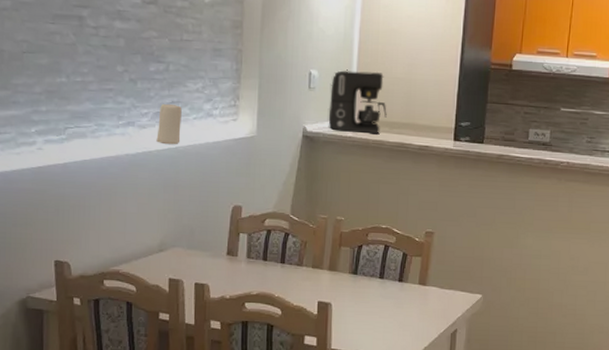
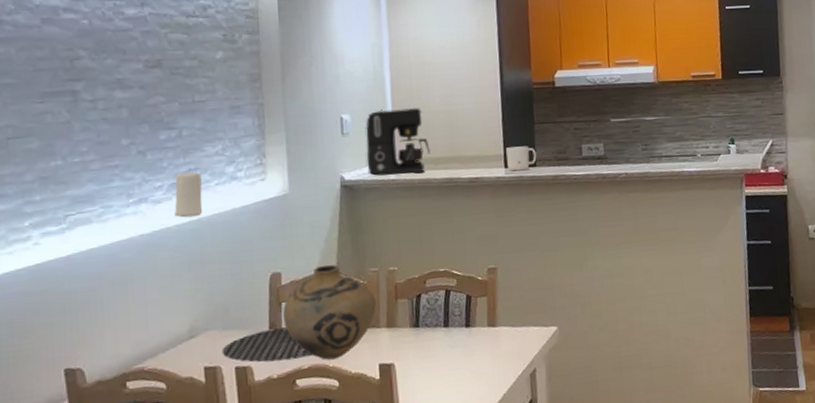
place mat: none [185,255,261,285] -> present [222,327,312,362]
vase: none [240,205,322,290] -> present [283,264,376,360]
mug: none [456,122,485,146] -> present [505,146,537,171]

